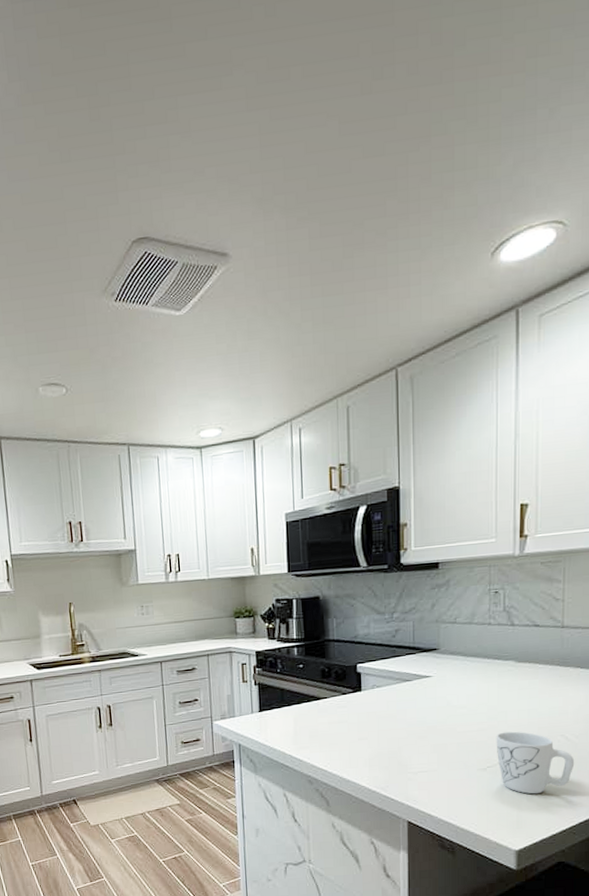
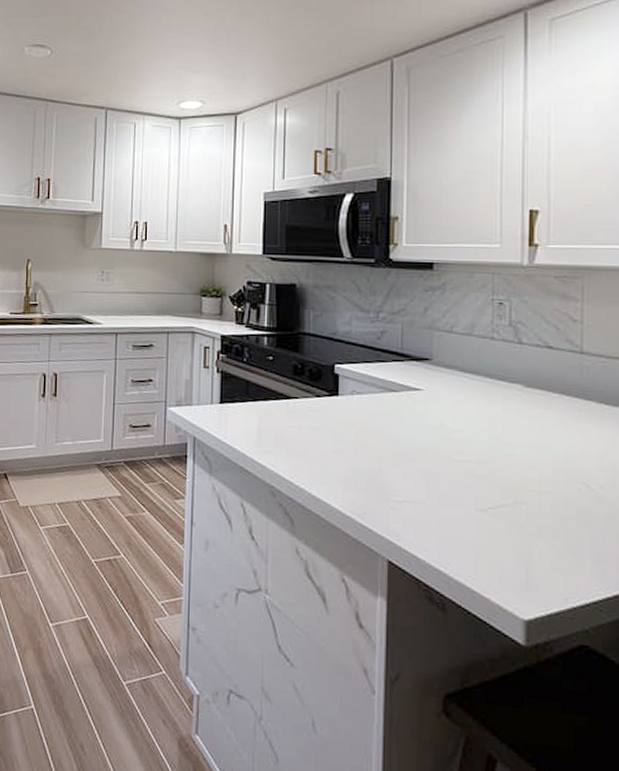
mug: present [496,731,575,794] -> none [499,468,600,552]

